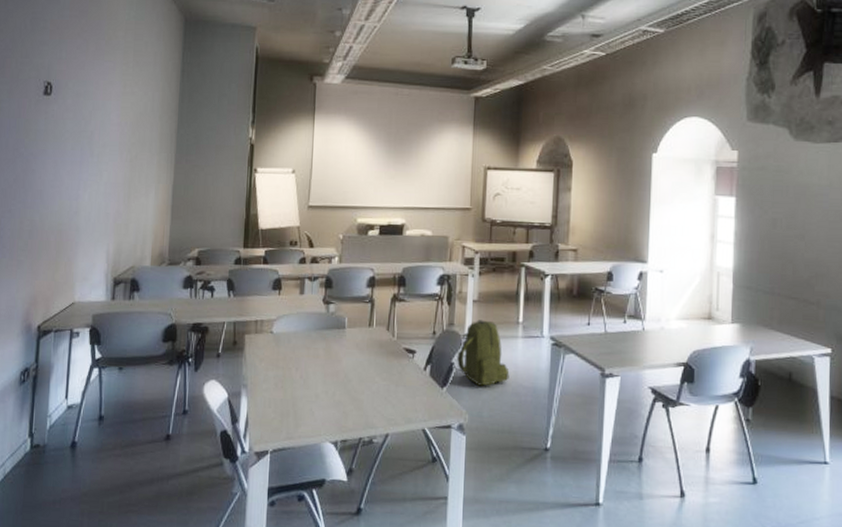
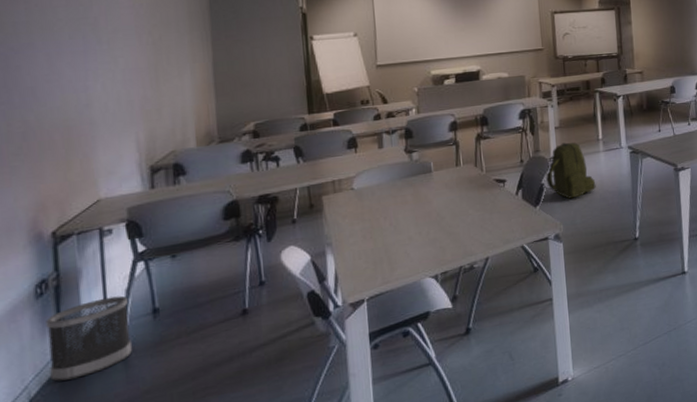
wastebasket: none [20,396,82,466] -> present [45,295,132,382]

